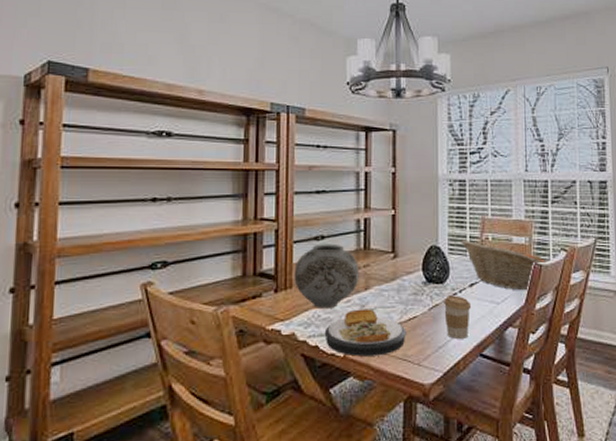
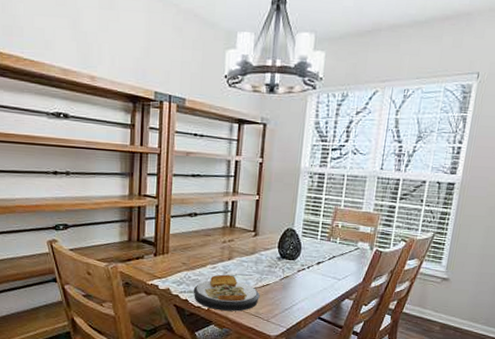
vase: present [294,244,359,308] -> none [170,219,225,272]
coffee cup: present [444,295,470,339] -> none [292,270,316,305]
fruit basket: present [461,239,548,290] -> none [314,225,388,271]

